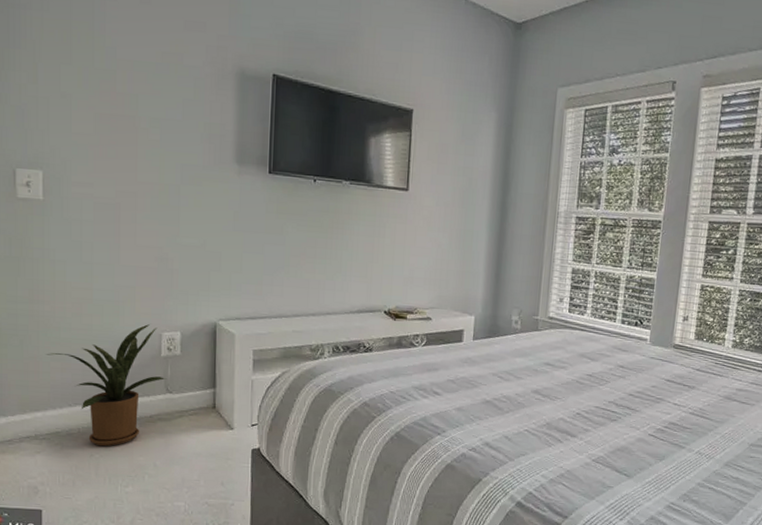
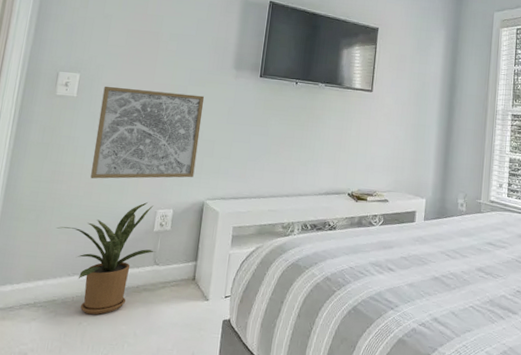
wall art: none [76,186,203,298] -> present [90,86,204,179]

